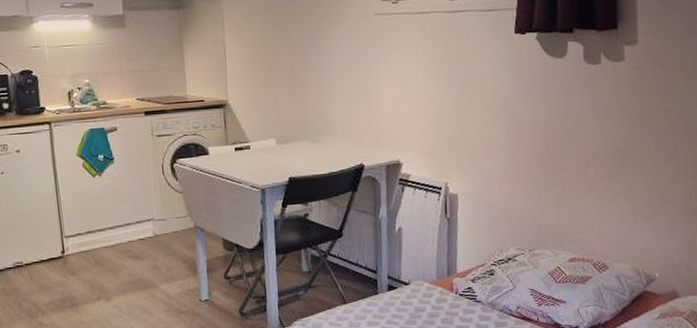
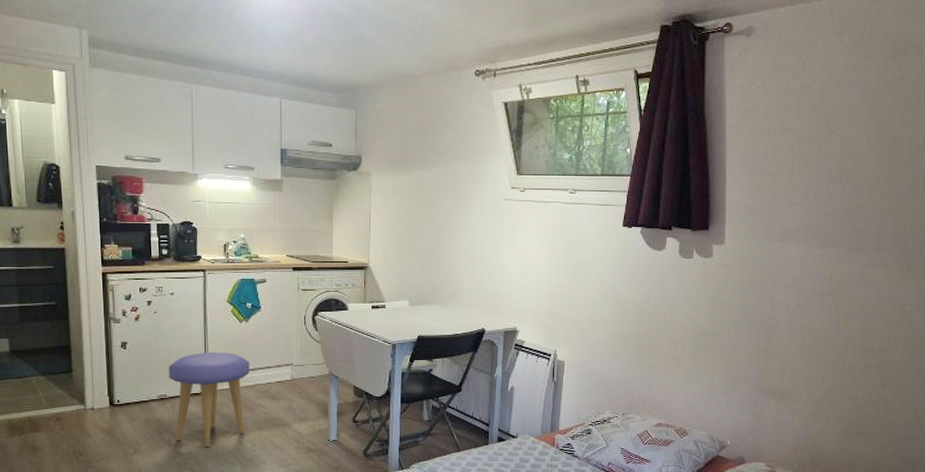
stool: none [21,211,109,315] -> present [168,351,250,447]

